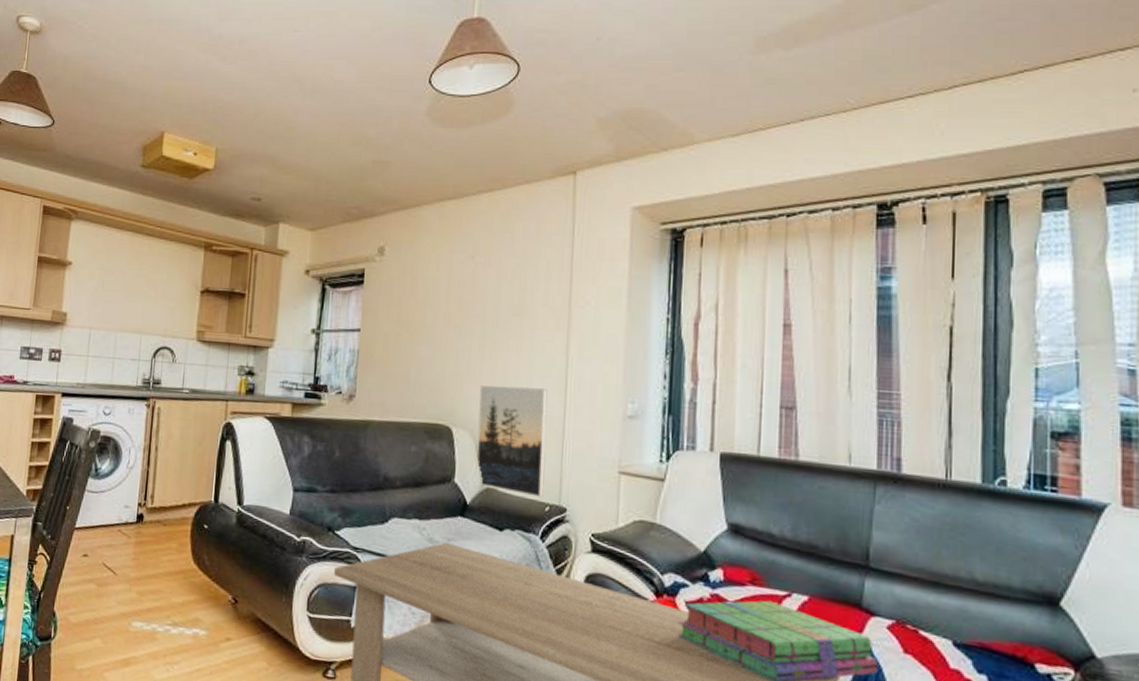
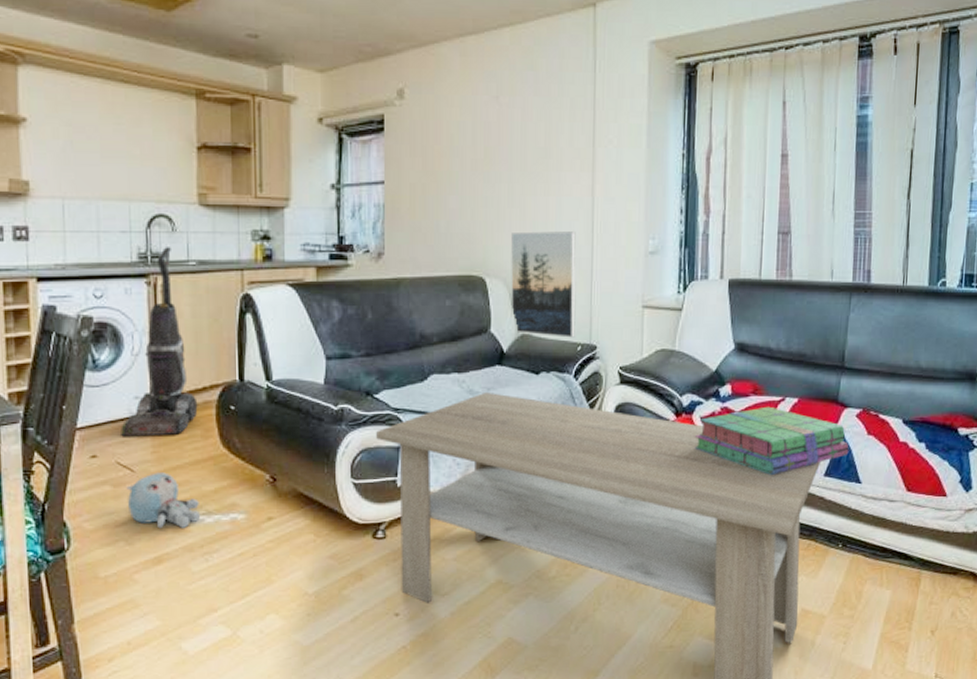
plush toy: none [107,578,168,636] -> present [126,472,201,529]
vacuum cleaner: none [110,375,177,545] -> present [121,247,198,437]

